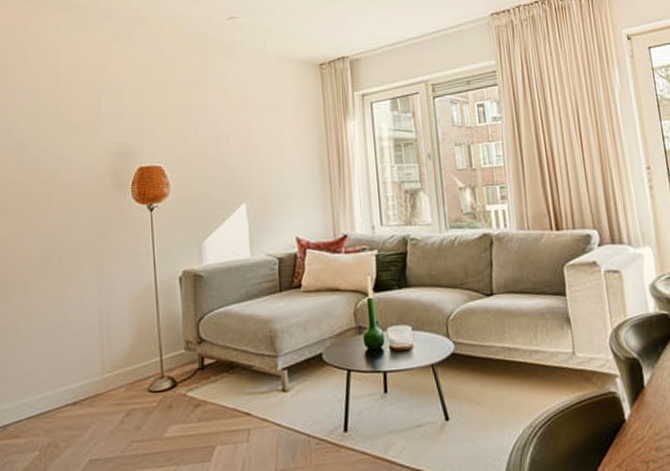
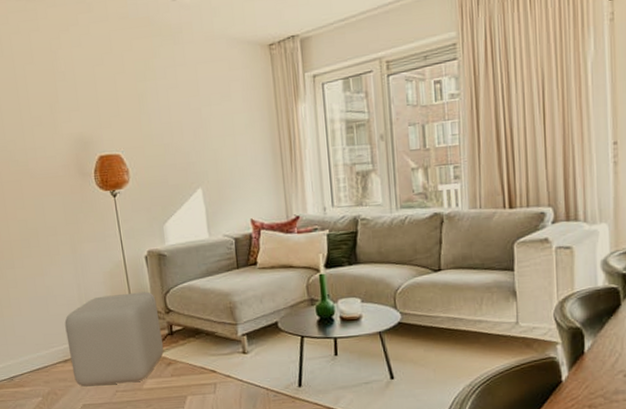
pouf: none [79,318,193,436] -> present [64,291,164,387]

